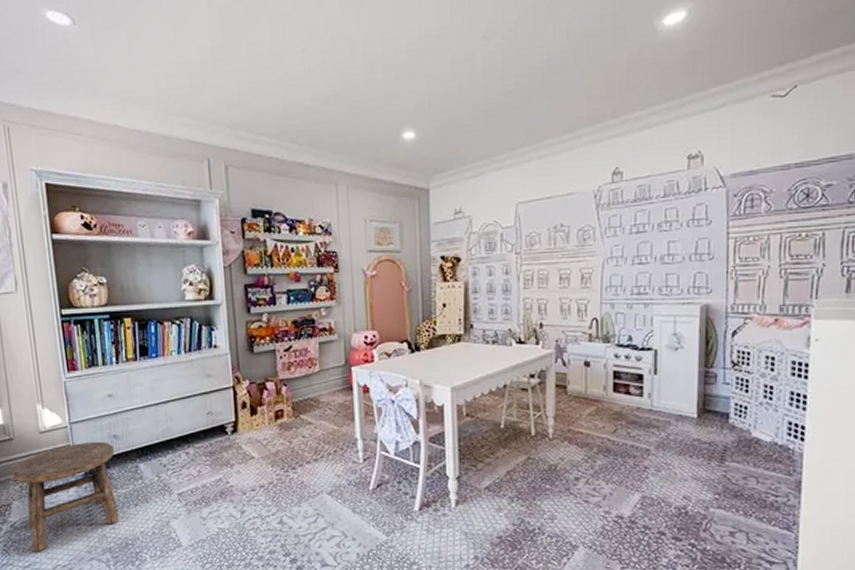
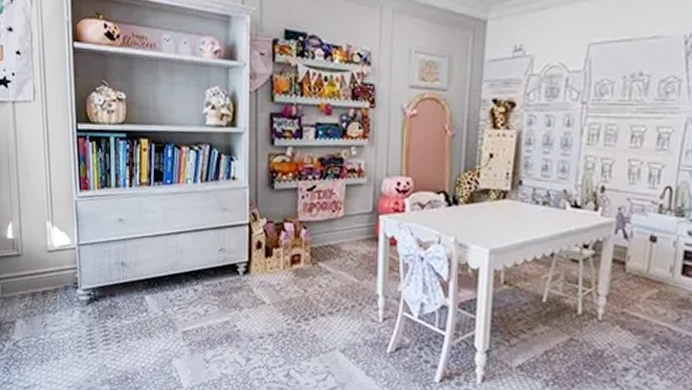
stool: present [12,441,120,552] -> none [18,266,121,374]

